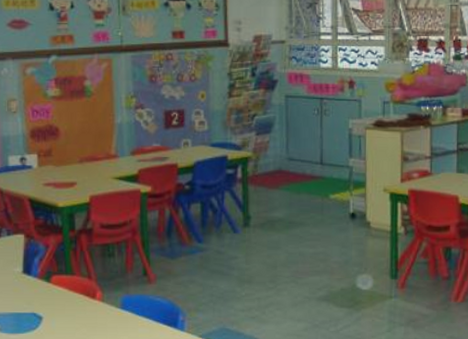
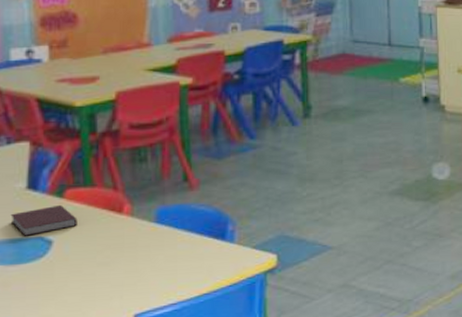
notebook: none [11,287,61,311] -> present [10,204,77,236]

